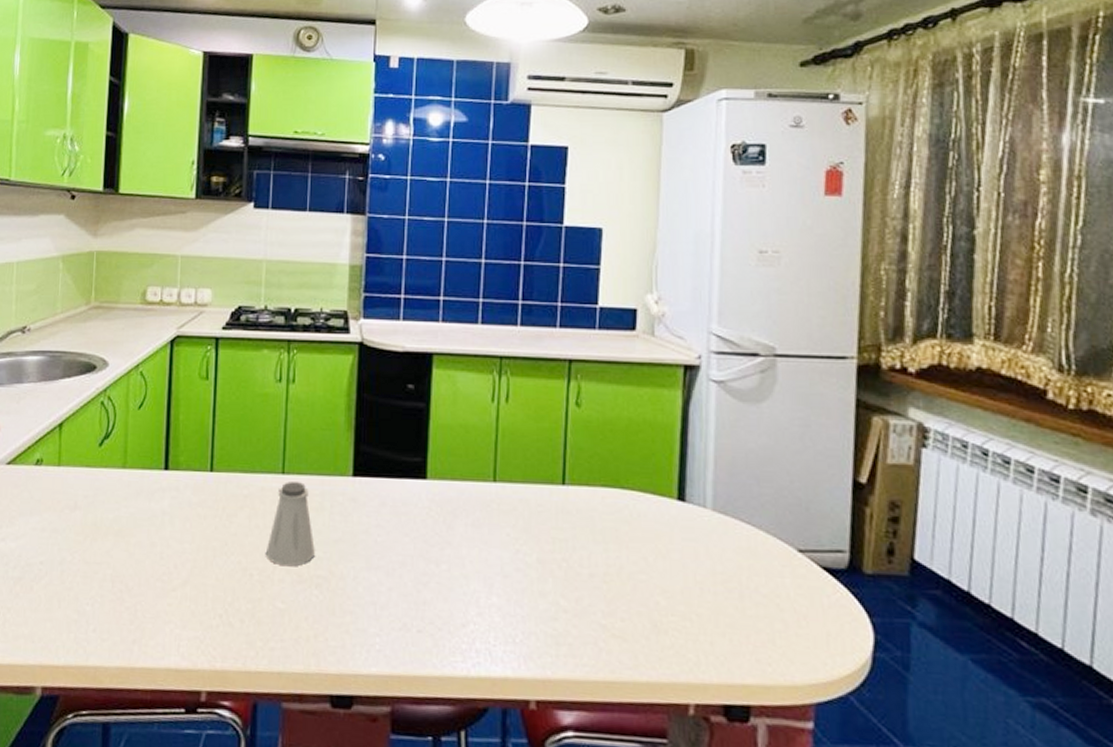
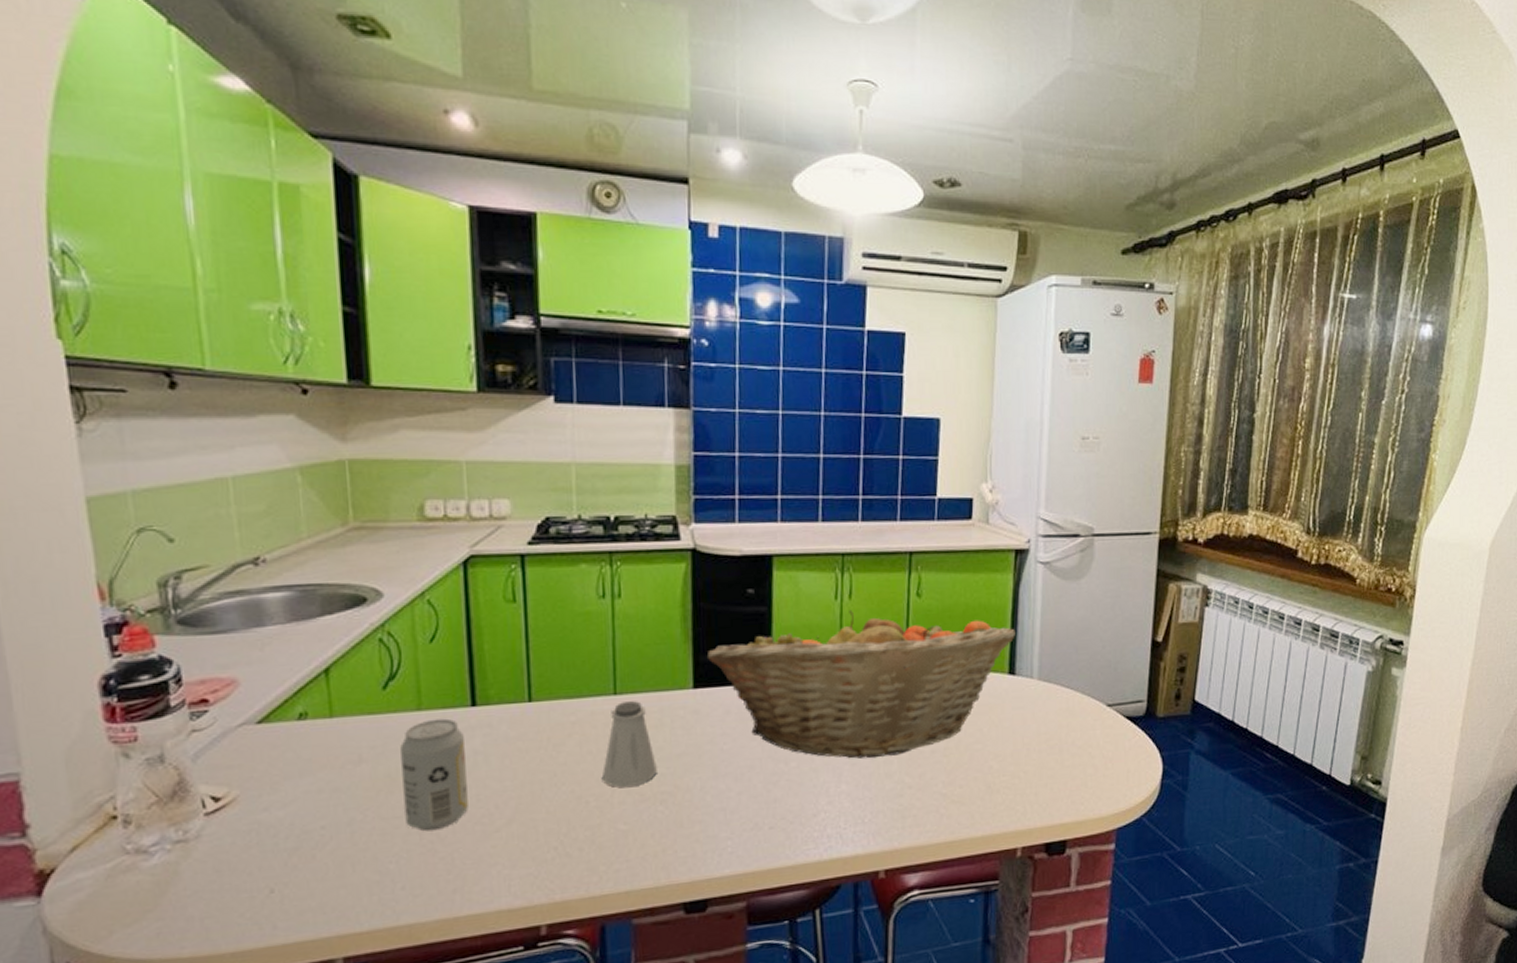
beverage can: none [103,477,156,581] -> present [400,718,468,832]
fruit basket: none [368,413,685,574] -> present [708,609,1015,759]

